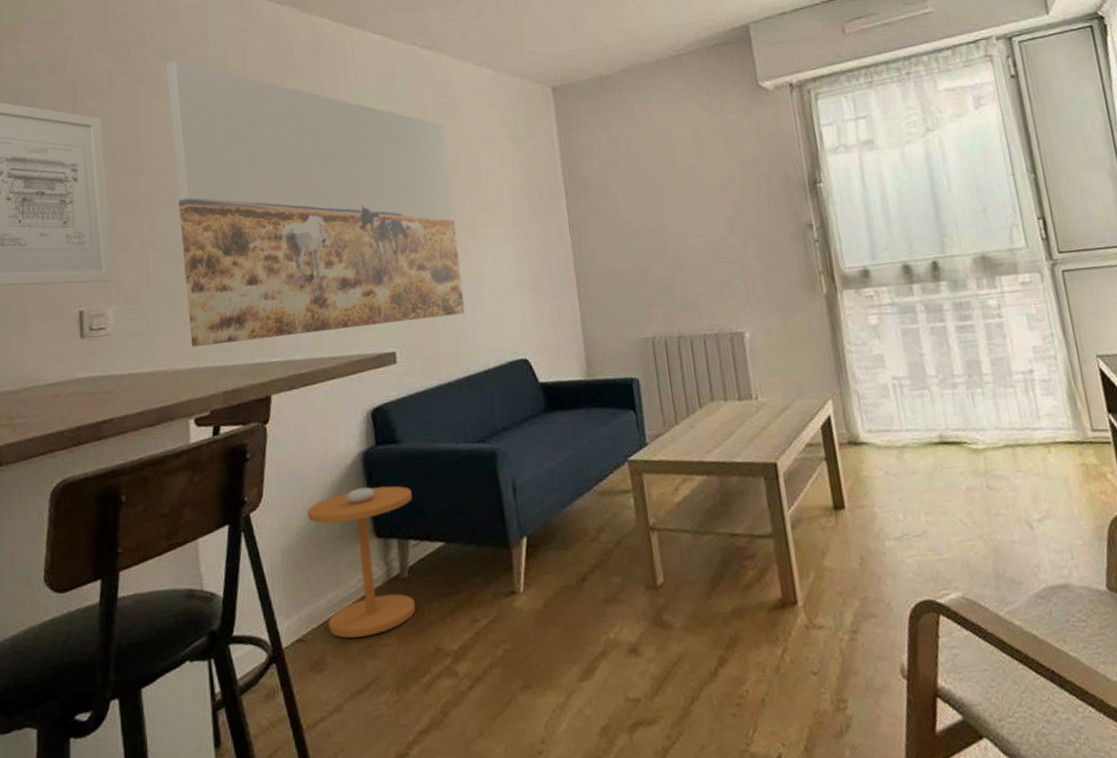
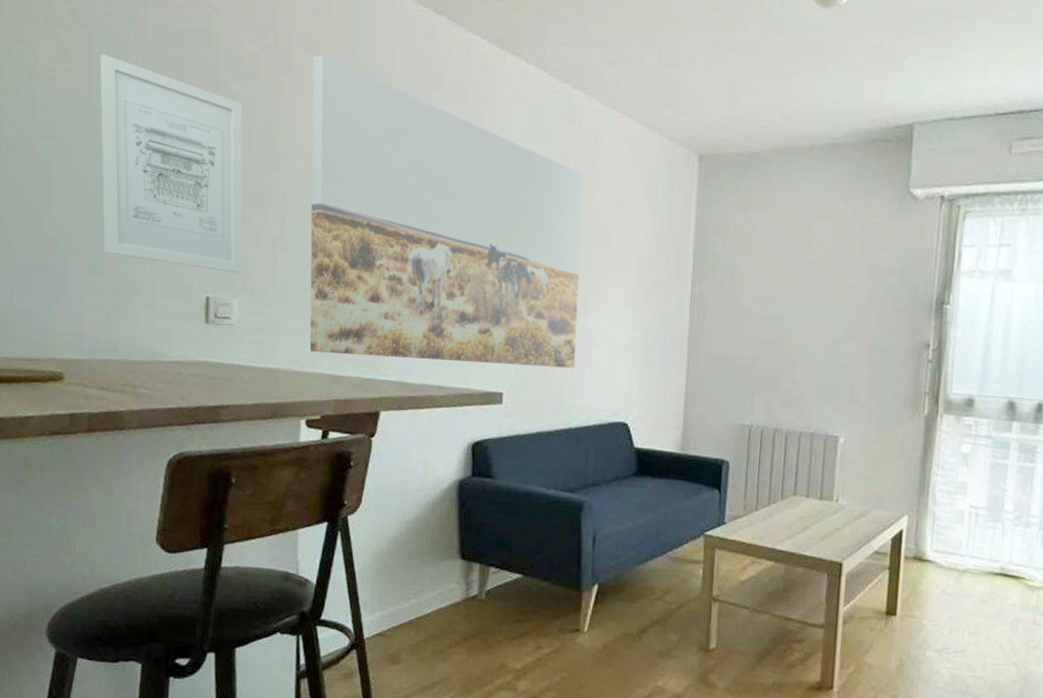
side table: present [308,486,416,639] -> none [401,512,499,643]

